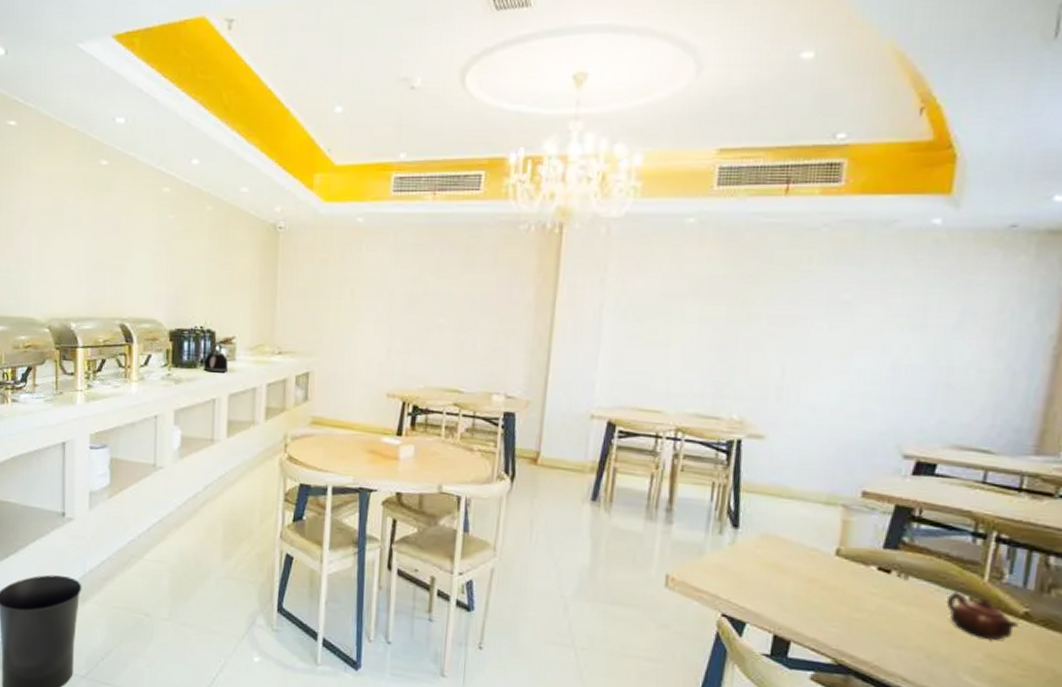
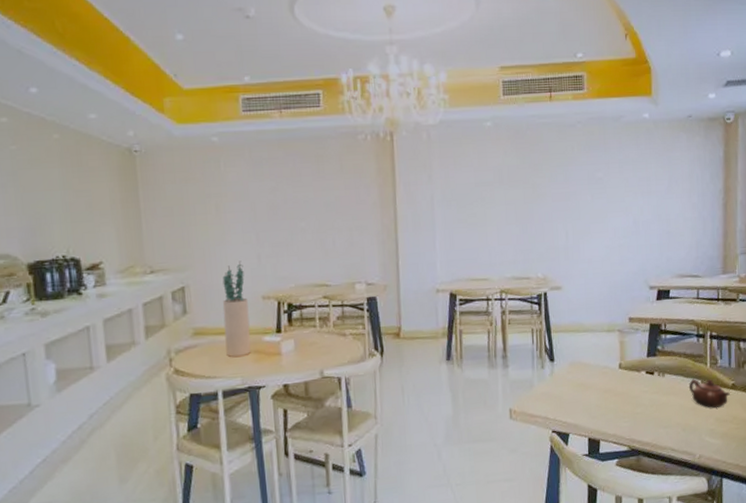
kettle: present [203,342,229,373] -> none [71,270,100,301]
vase: none [342,352,371,455] -> present [222,261,251,358]

